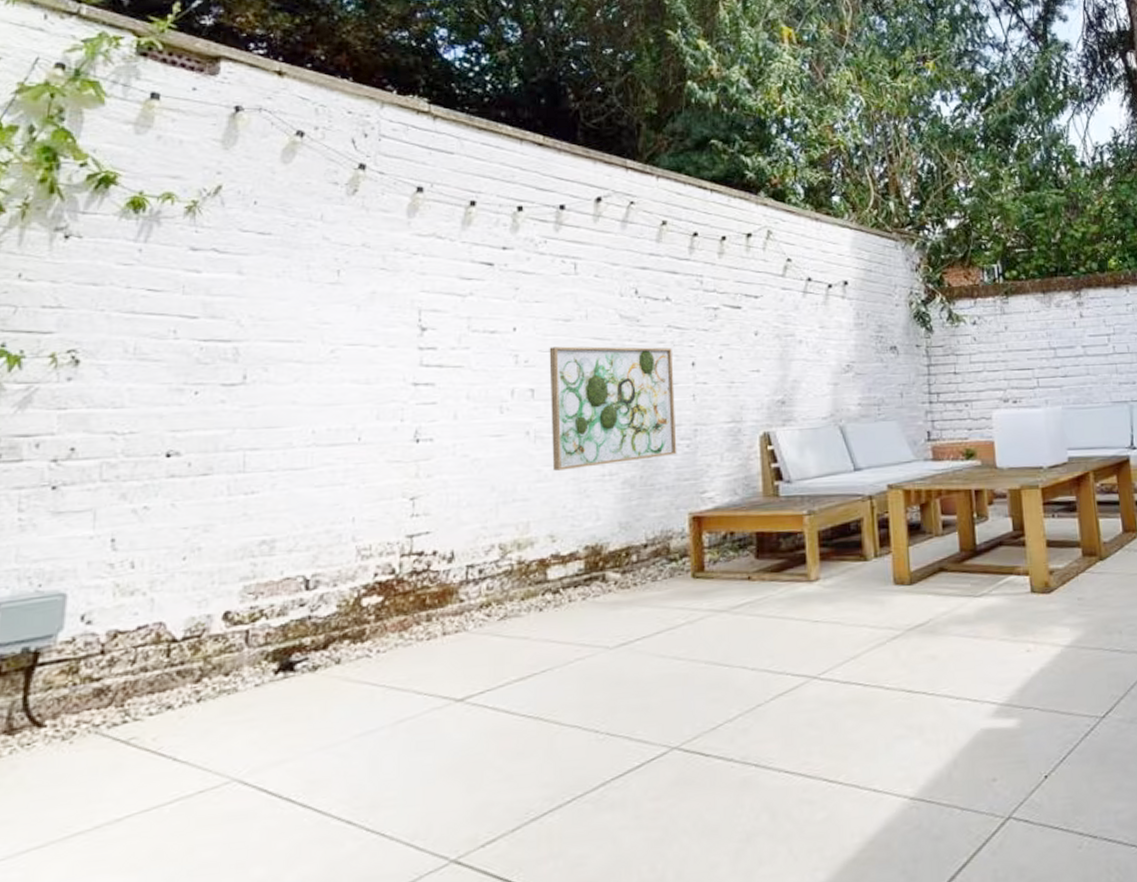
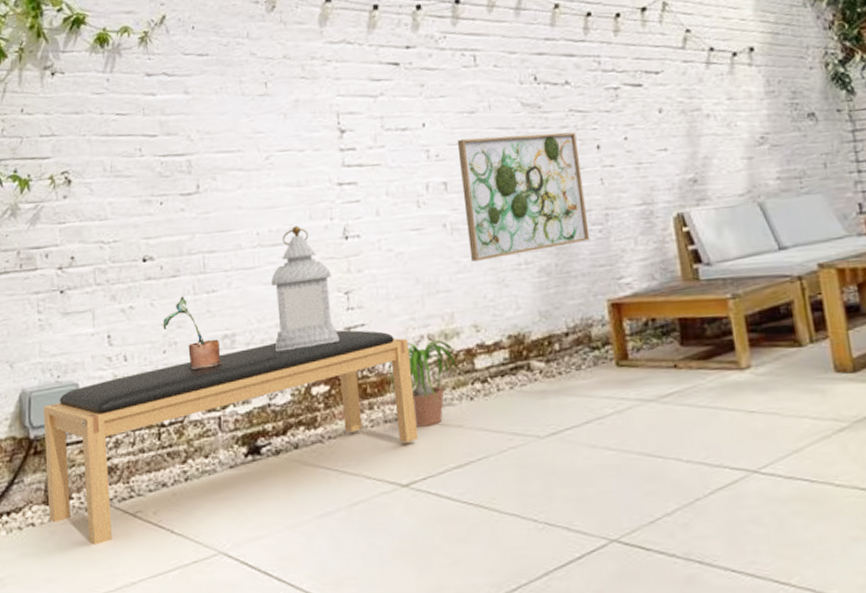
bench: none [10,537,479,779] -> present [43,330,419,545]
potted plant: none [185,496,258,578] -> present [162,296,224,370]
lantern: none [323,425,400,560] -> present [271,225,340,352]
potted plant: none [450,550,536,639] -> present [387,340,466,427]

